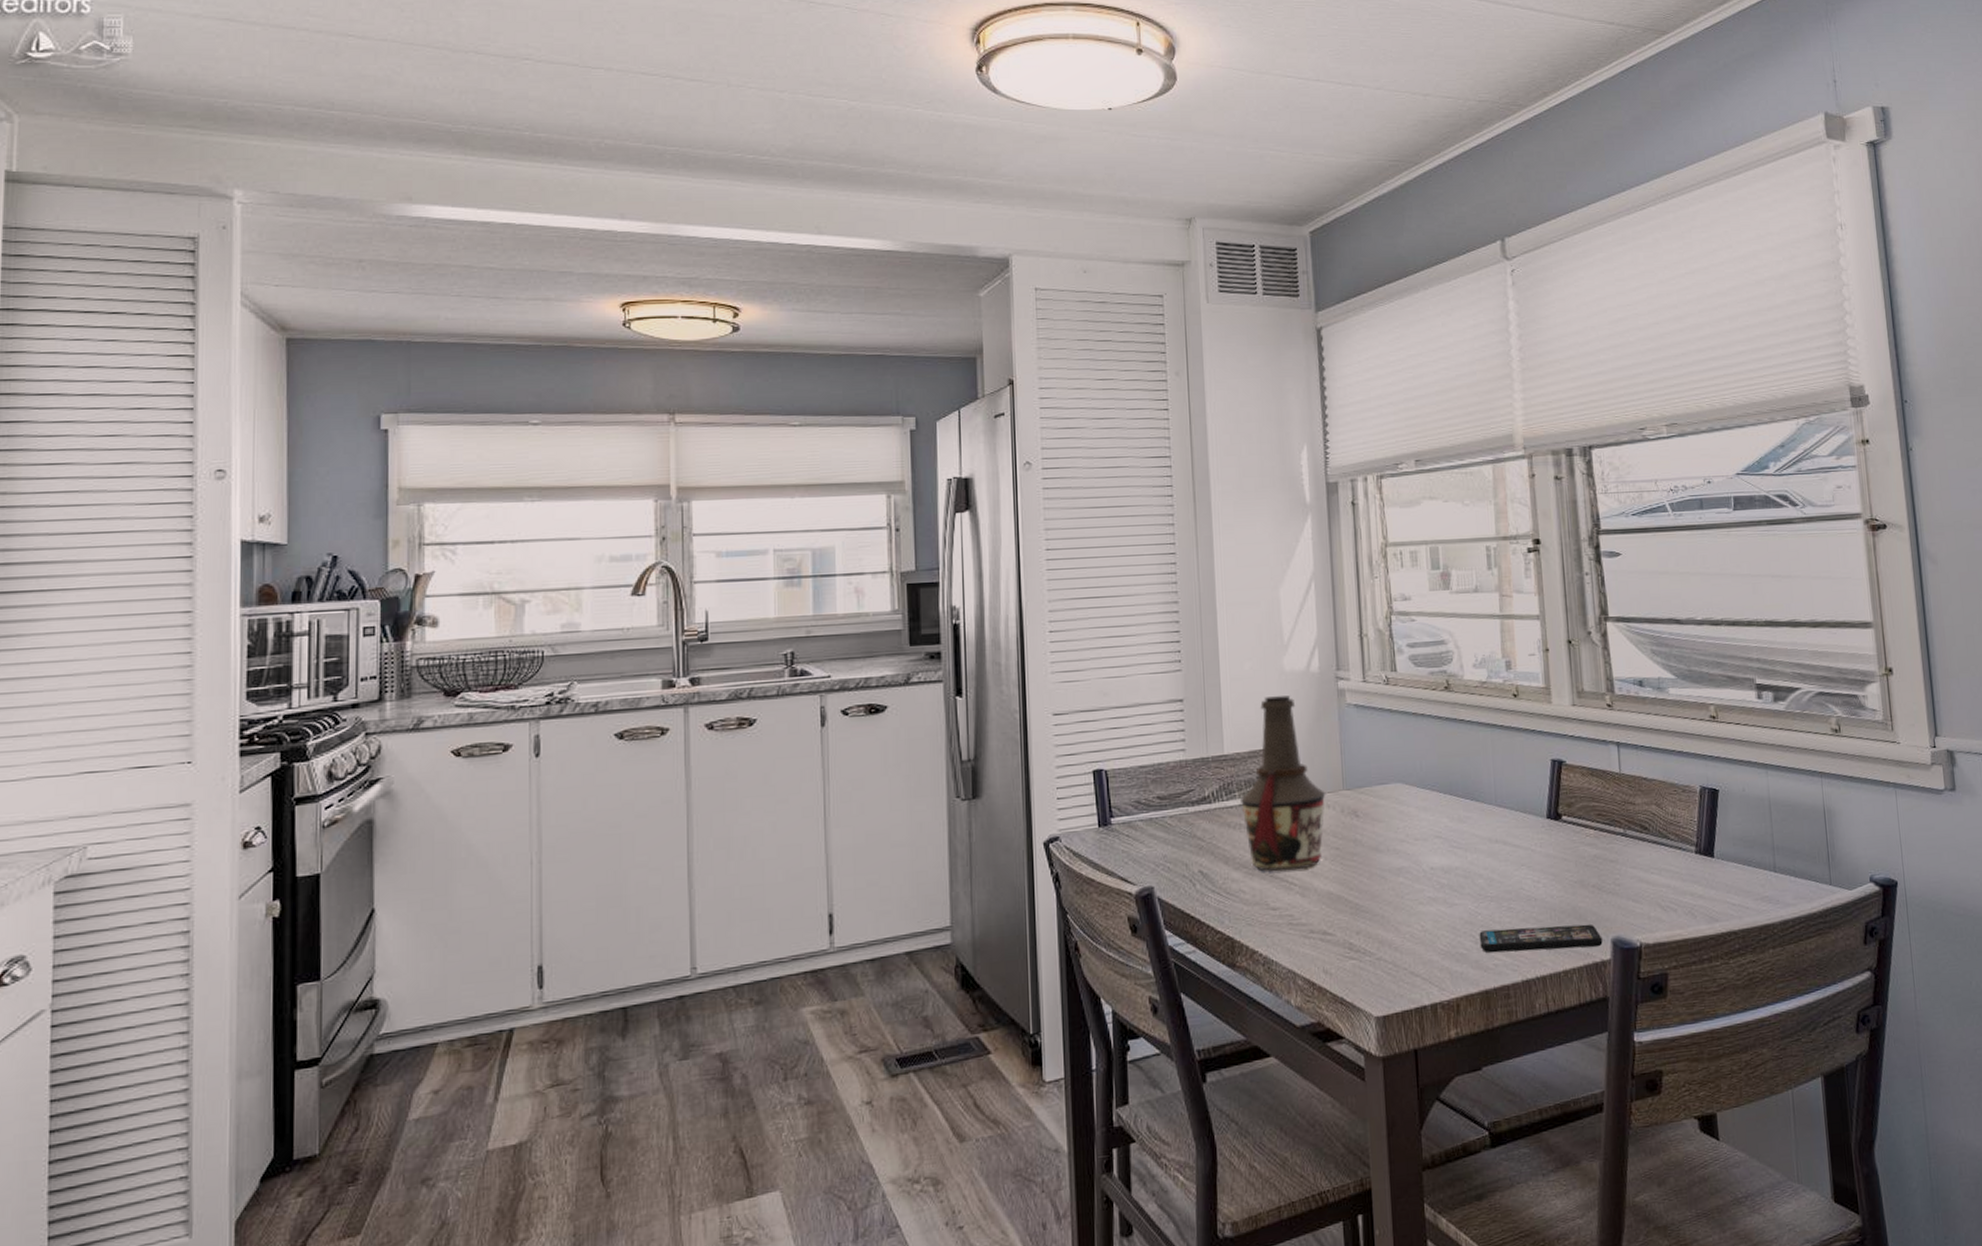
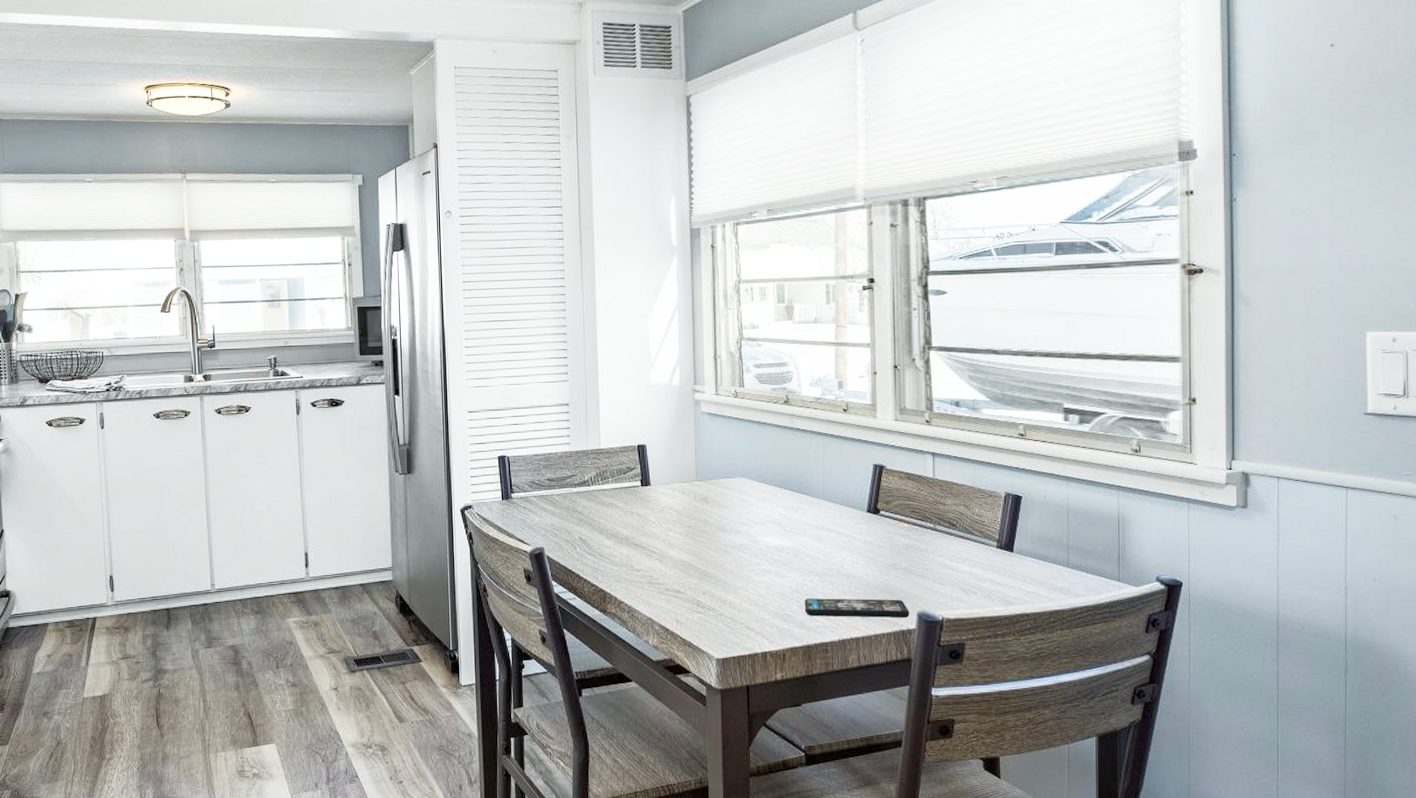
bottle: present [1239,696,1326,872] -> none [612,404,682,542]

